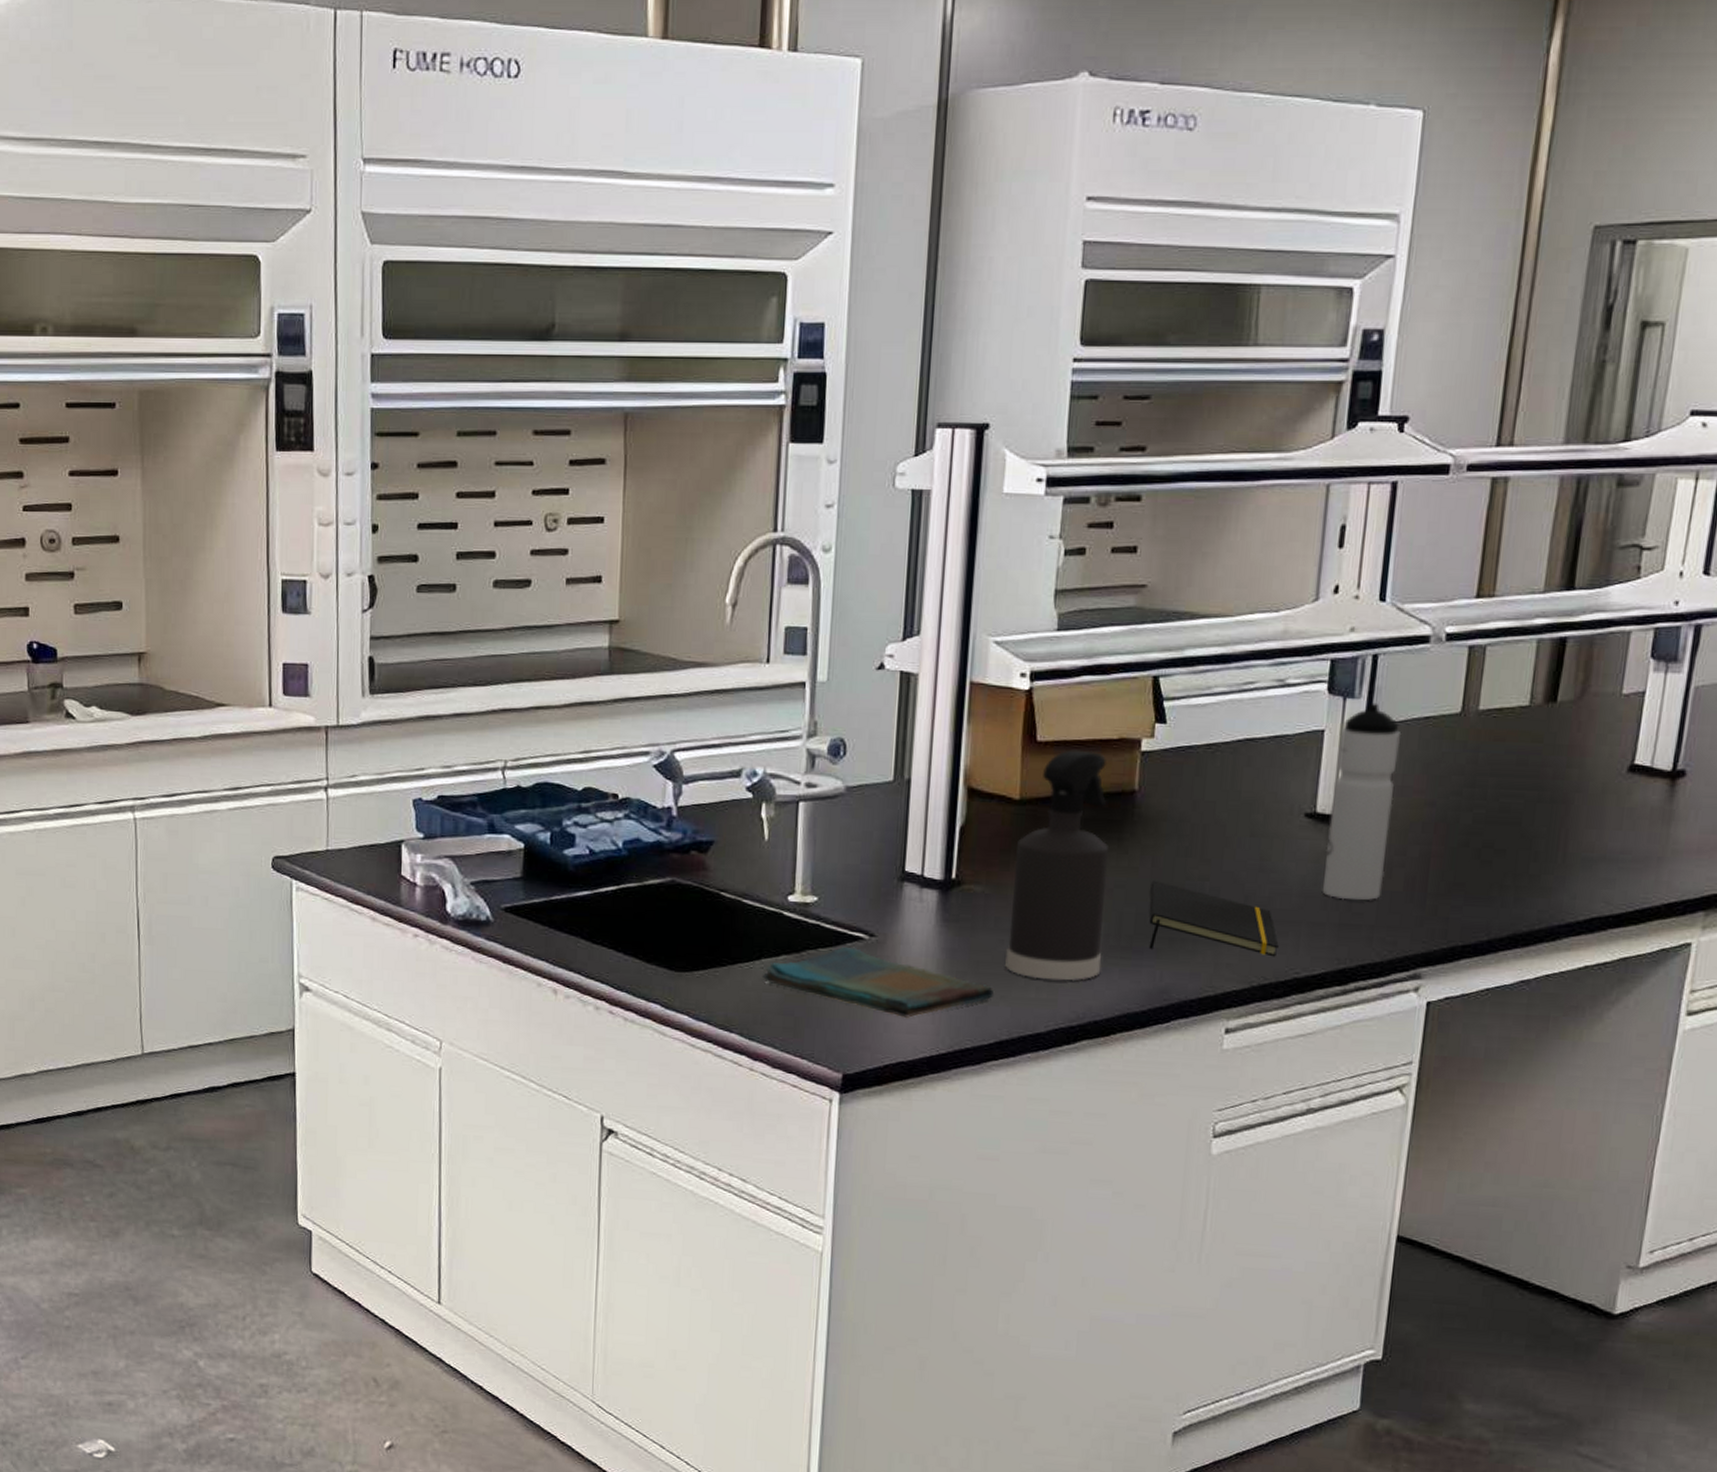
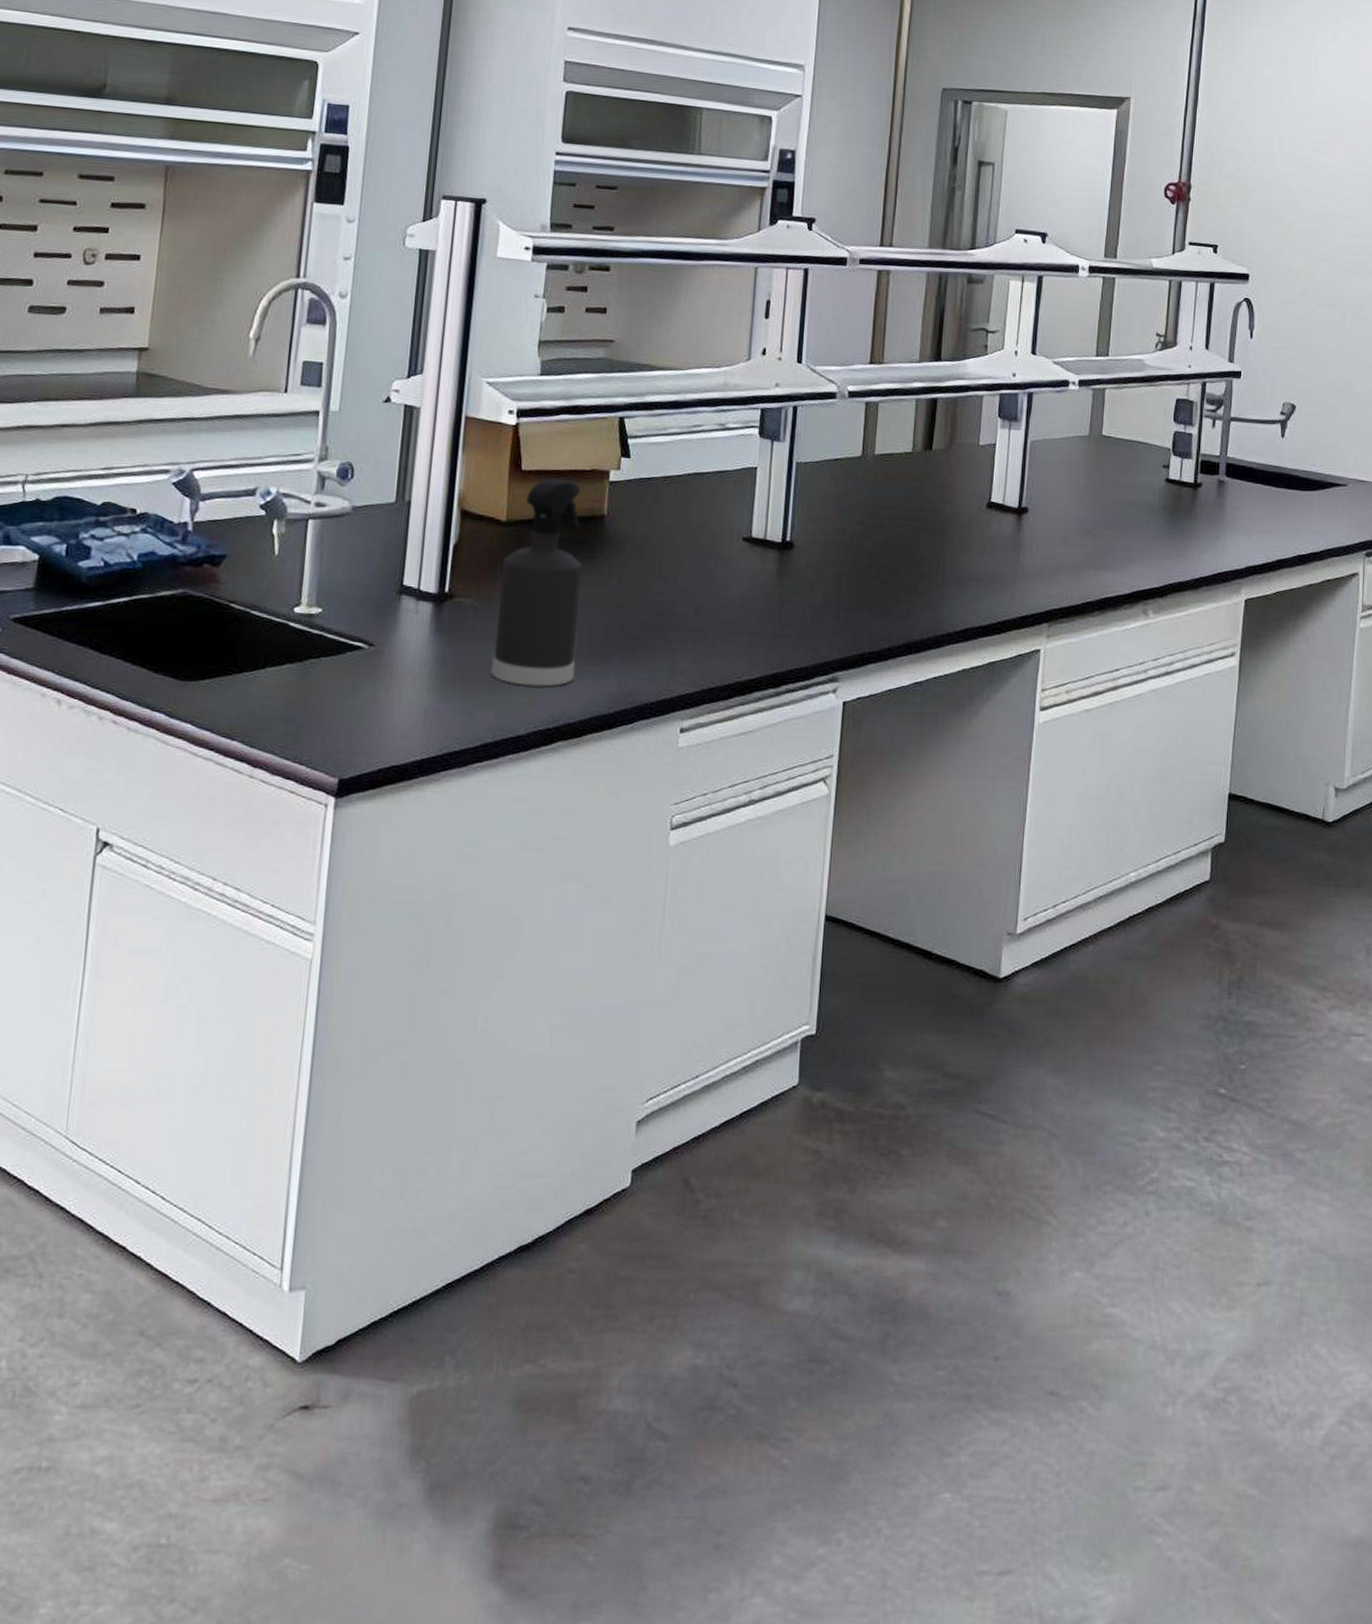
dish towel: present [762,947,993,1019] -> none [265,656,480,724]
notepad: present [1149,880,1279,957] -> none [615,595,724,663]
water bottle: present [1322,702,1402,901] -> none [757,445,817,614]

